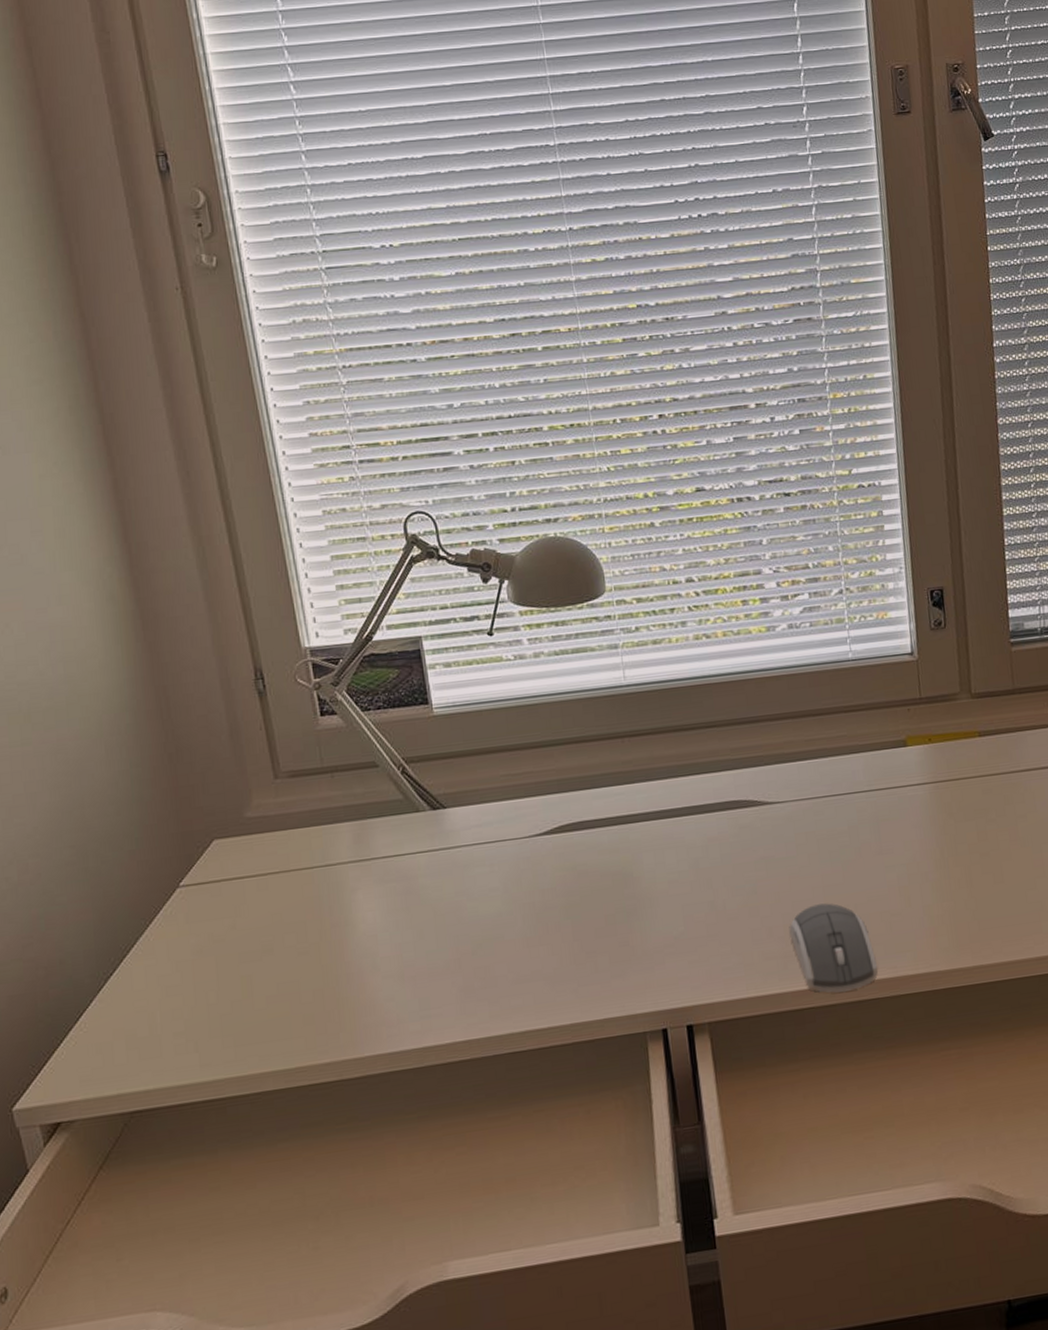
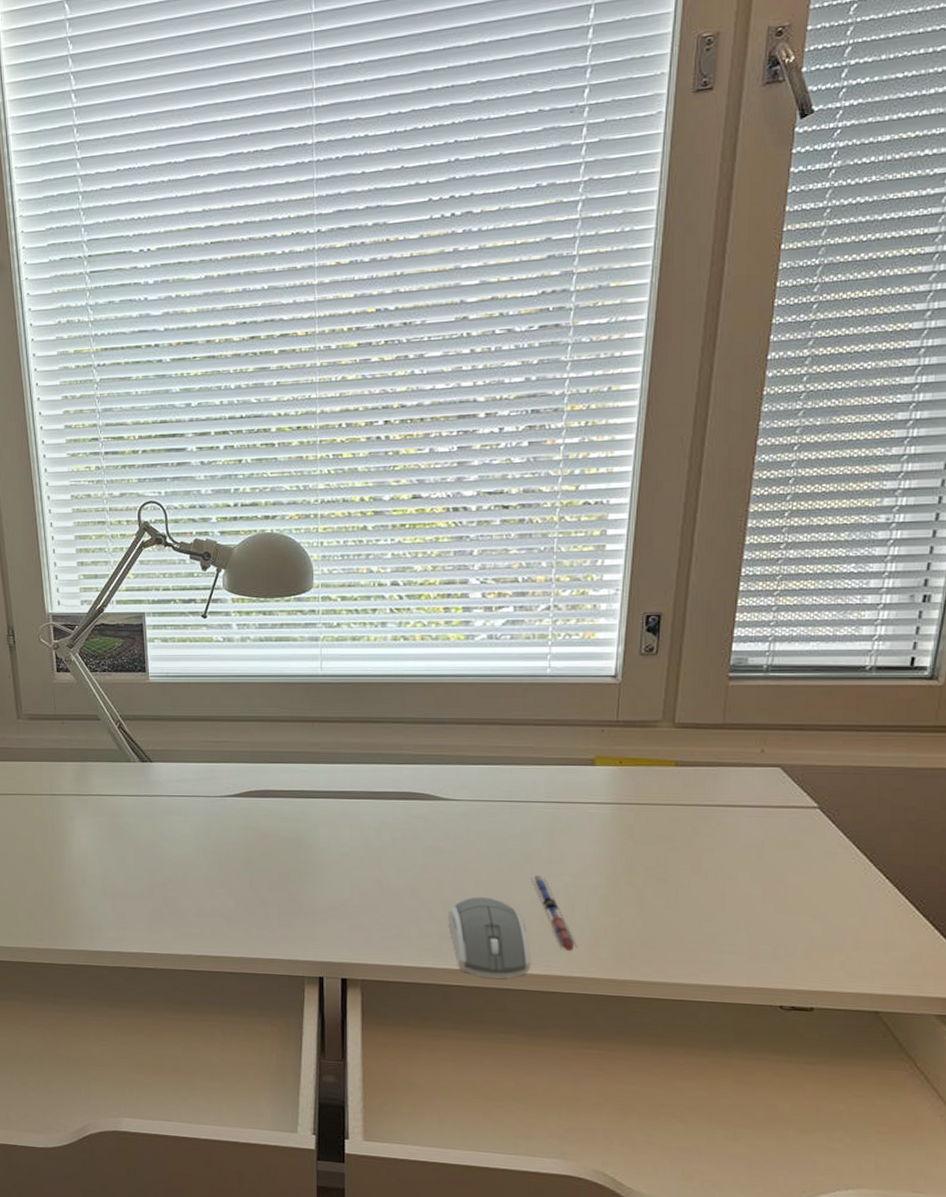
pen: none [864,869,920,947] -> present [530,874,578,951]

